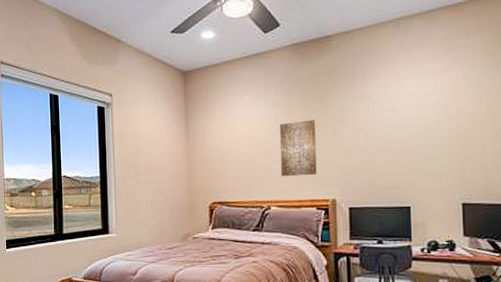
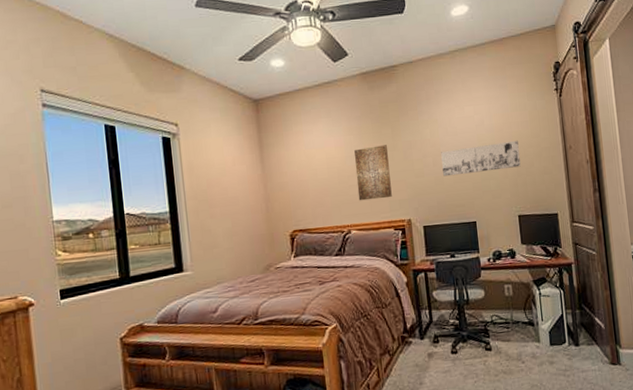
wall art: none [375,118,470,156] -> present [441,140,521,177]

